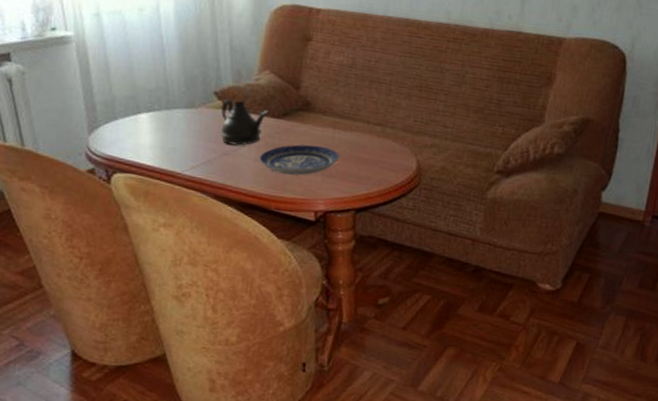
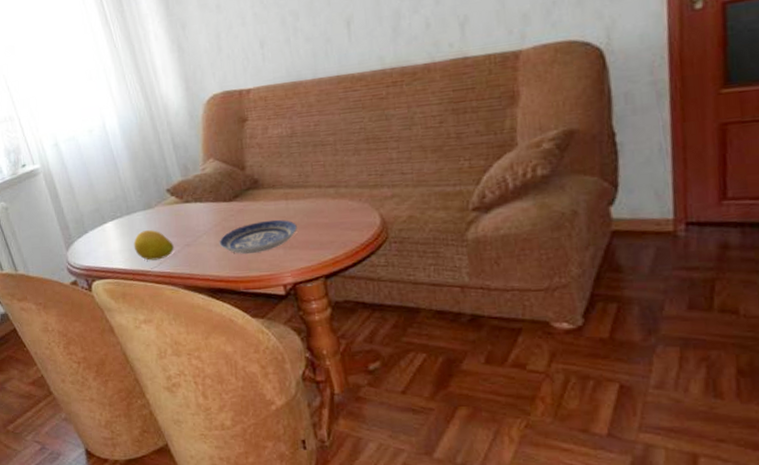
fruit: none [167,129,211,164] -> present [133,229,174,261]
teapot: present [219,99,270,146] -> none [176,193,221,236]

